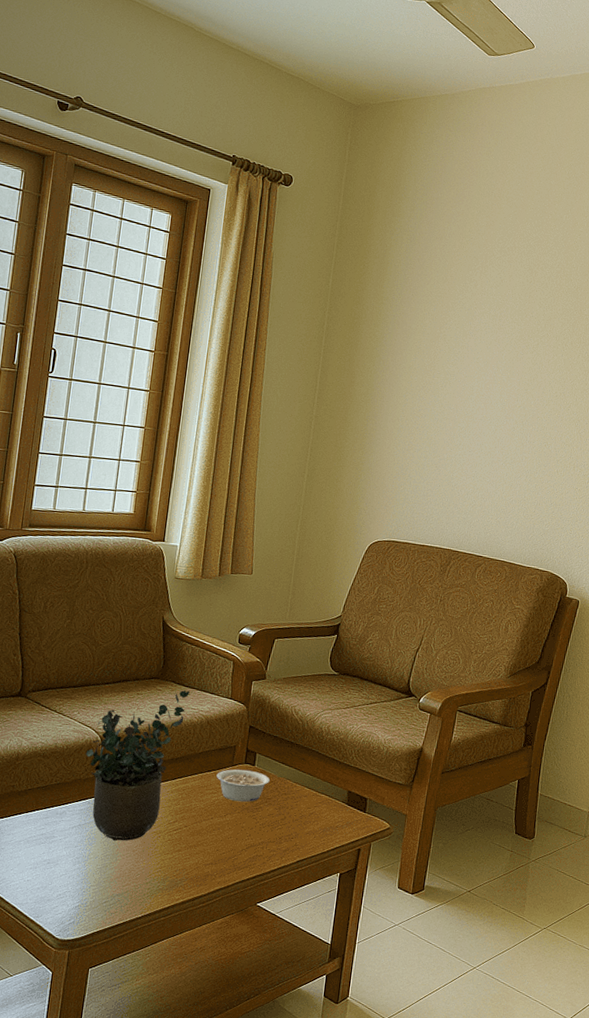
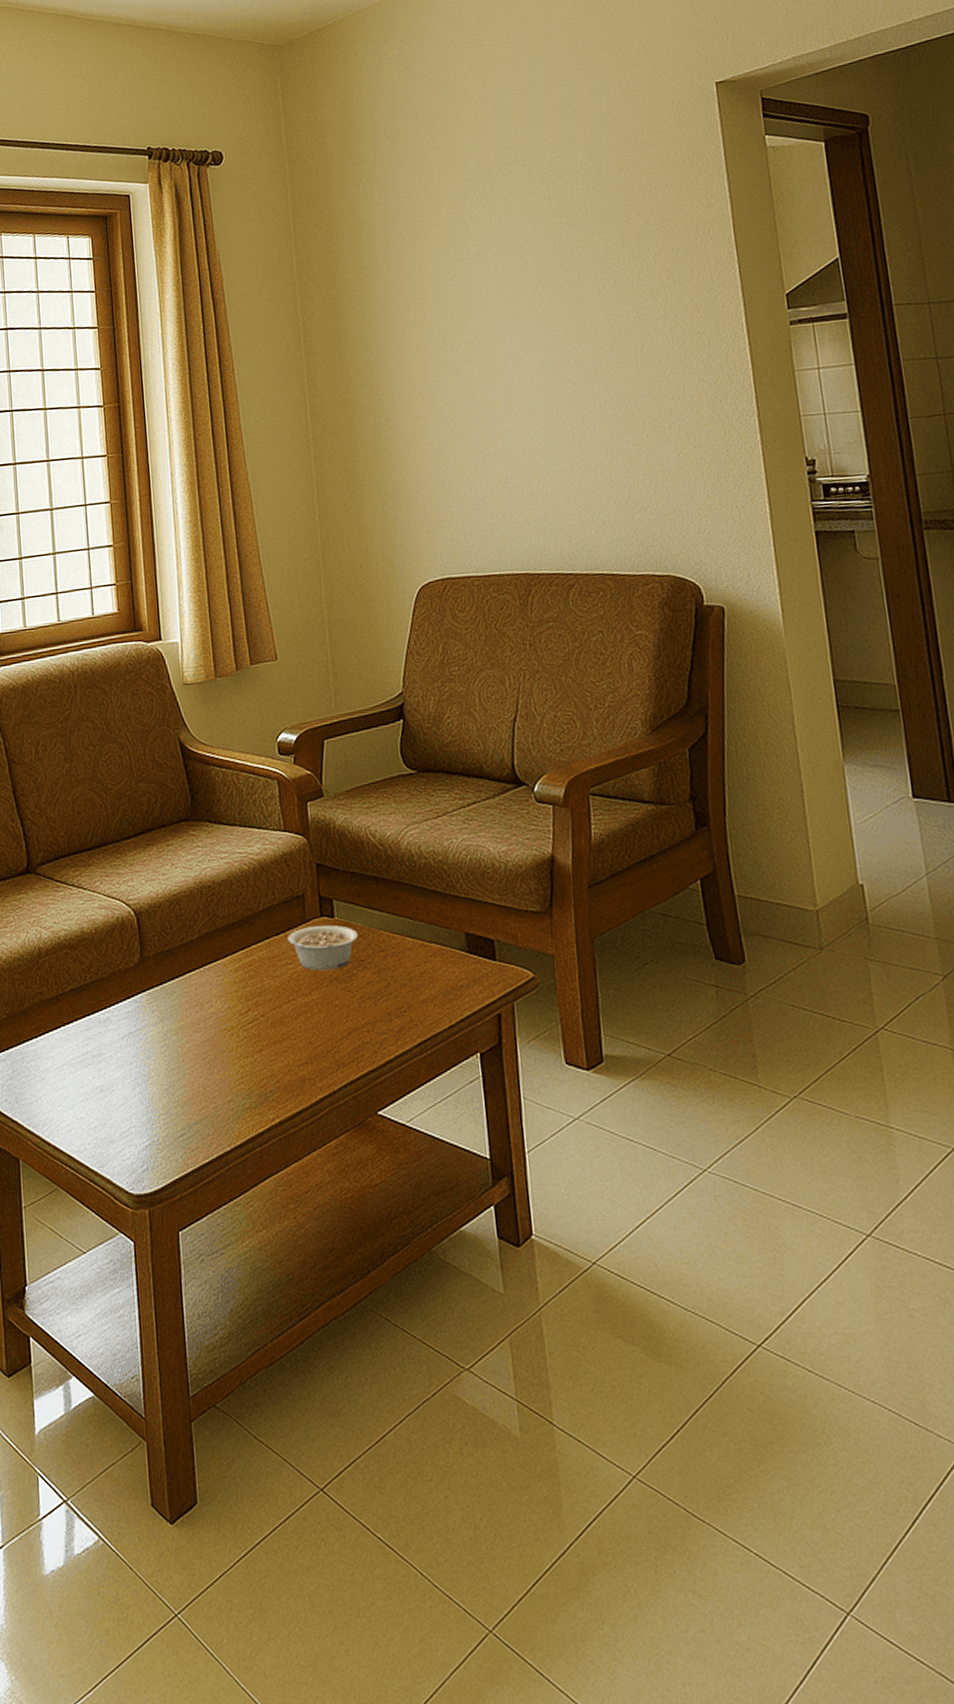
potted plant: present [85,690,190,841] -> none [119,830,232,1048]

